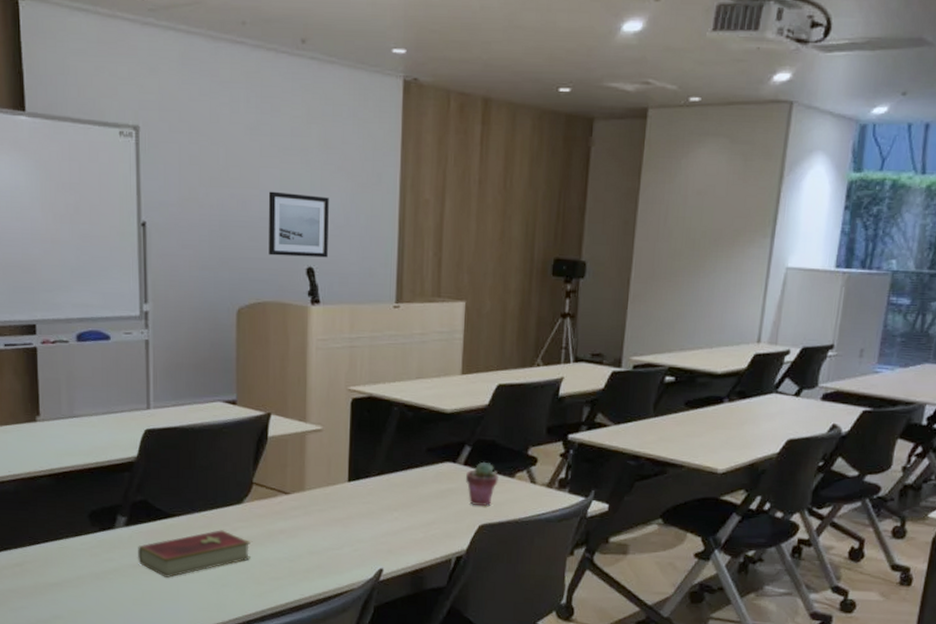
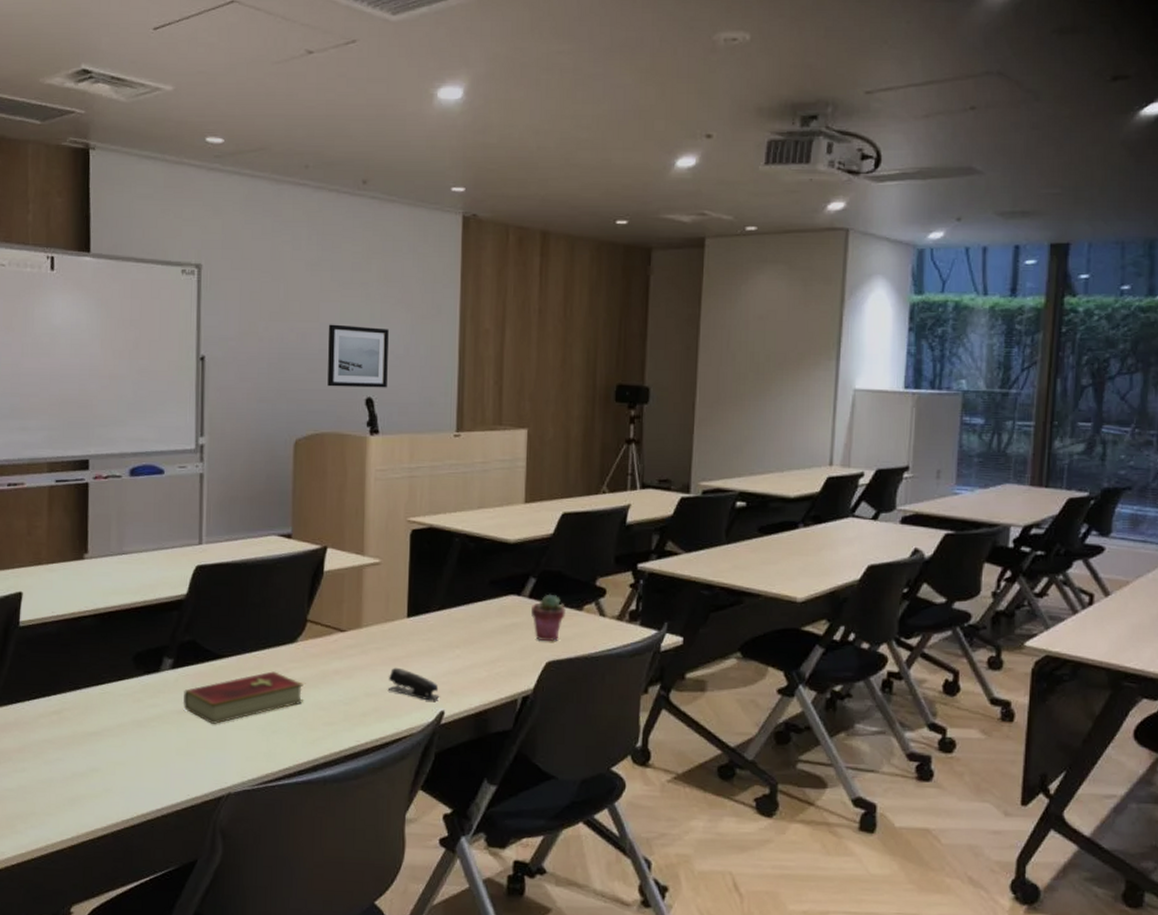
stapler: none [330,528,379,560] -> present [387,667,440,701]

